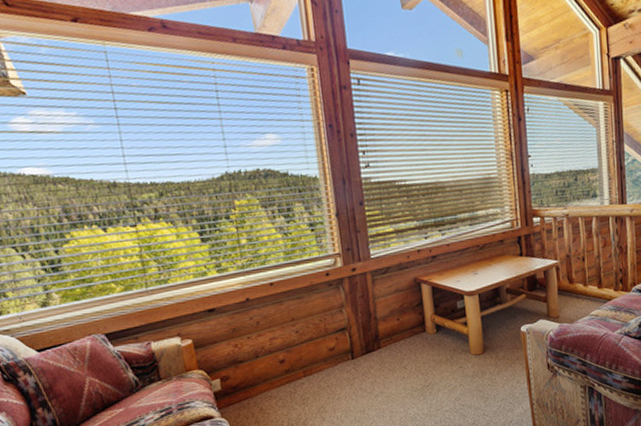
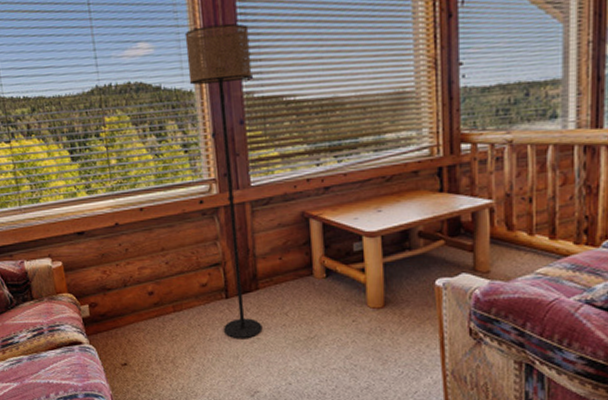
floor lamp: none [309,119,385,395] -> present [184,23,263,339]

